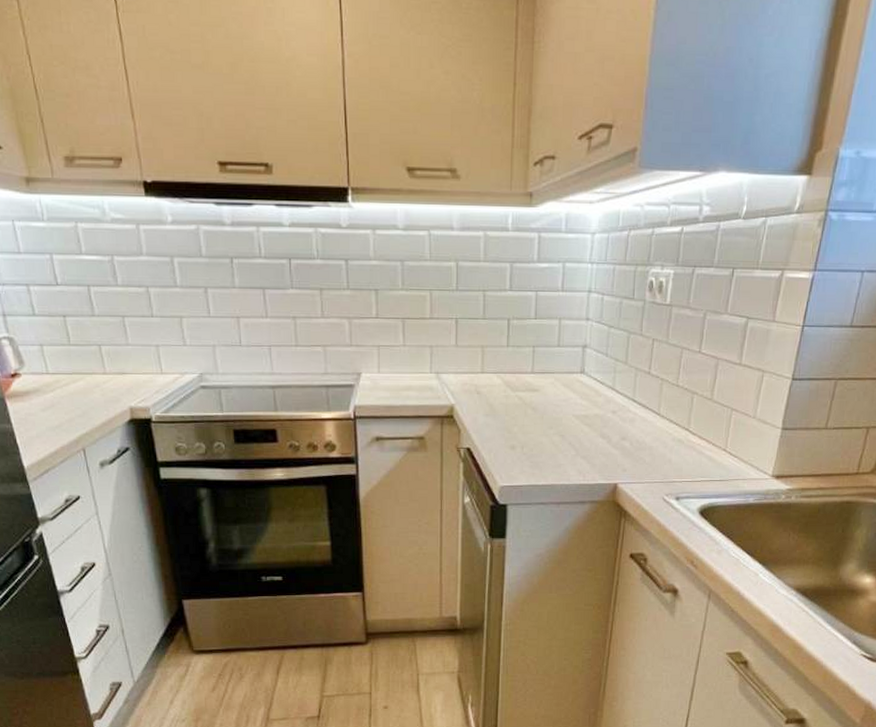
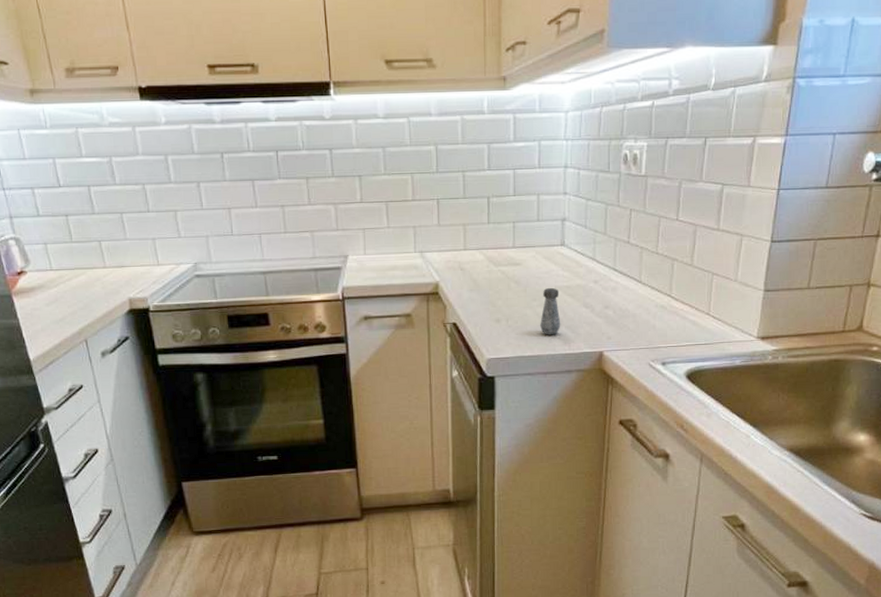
salt shaker: none [555,415,577,465] -> present [540,287,561,335]

